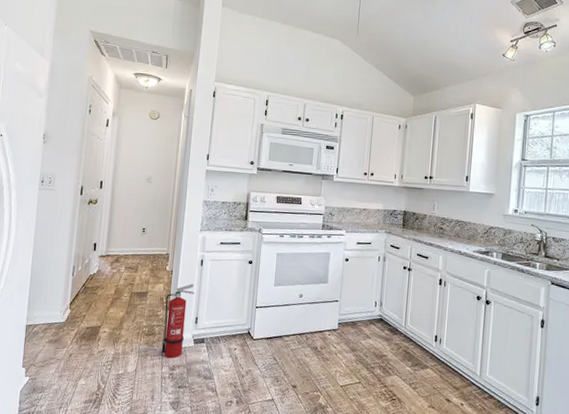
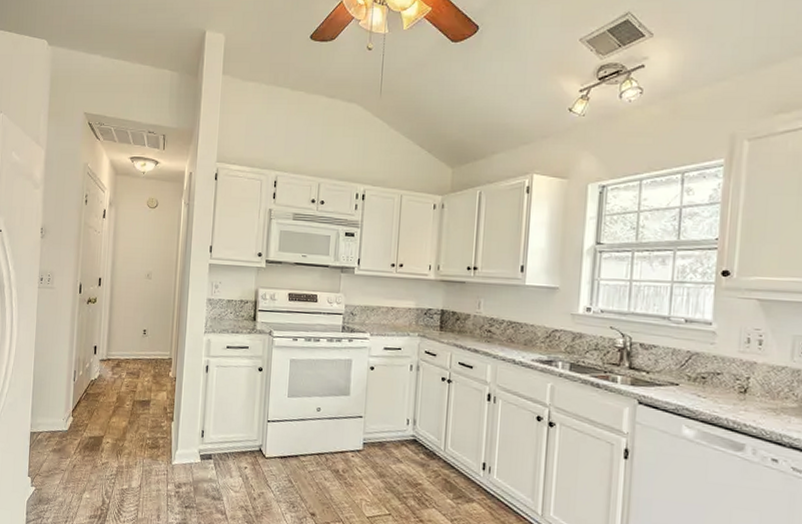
fire extinguisher: present [161,284,195,359] -> none [166,392,201,475]

